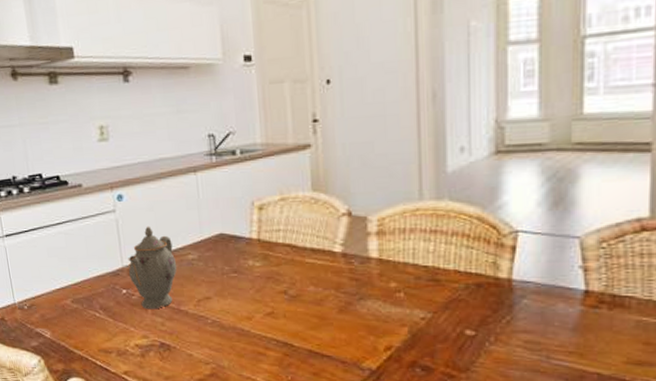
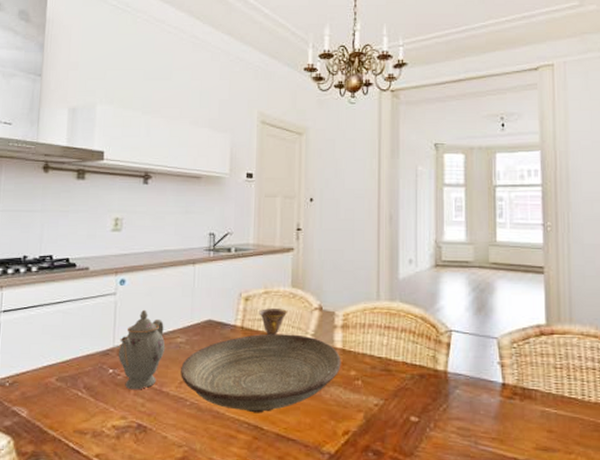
decorative bowl: none [196,244,379,330] -> present [181,333,341,413]
teacup: none [276,217,311,247] -> present [259,308,288,335]

